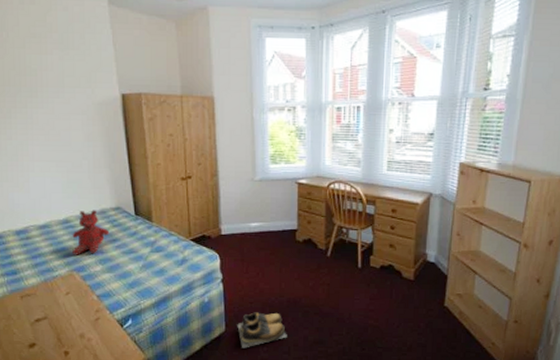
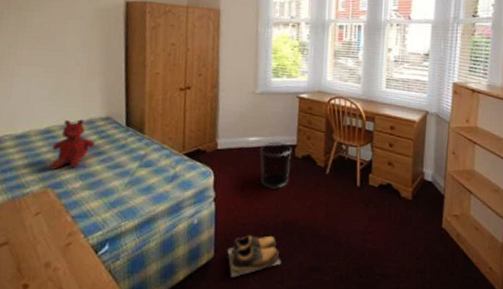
waste bin: none [261,227,293,270] -> present [259,142,292,189]

